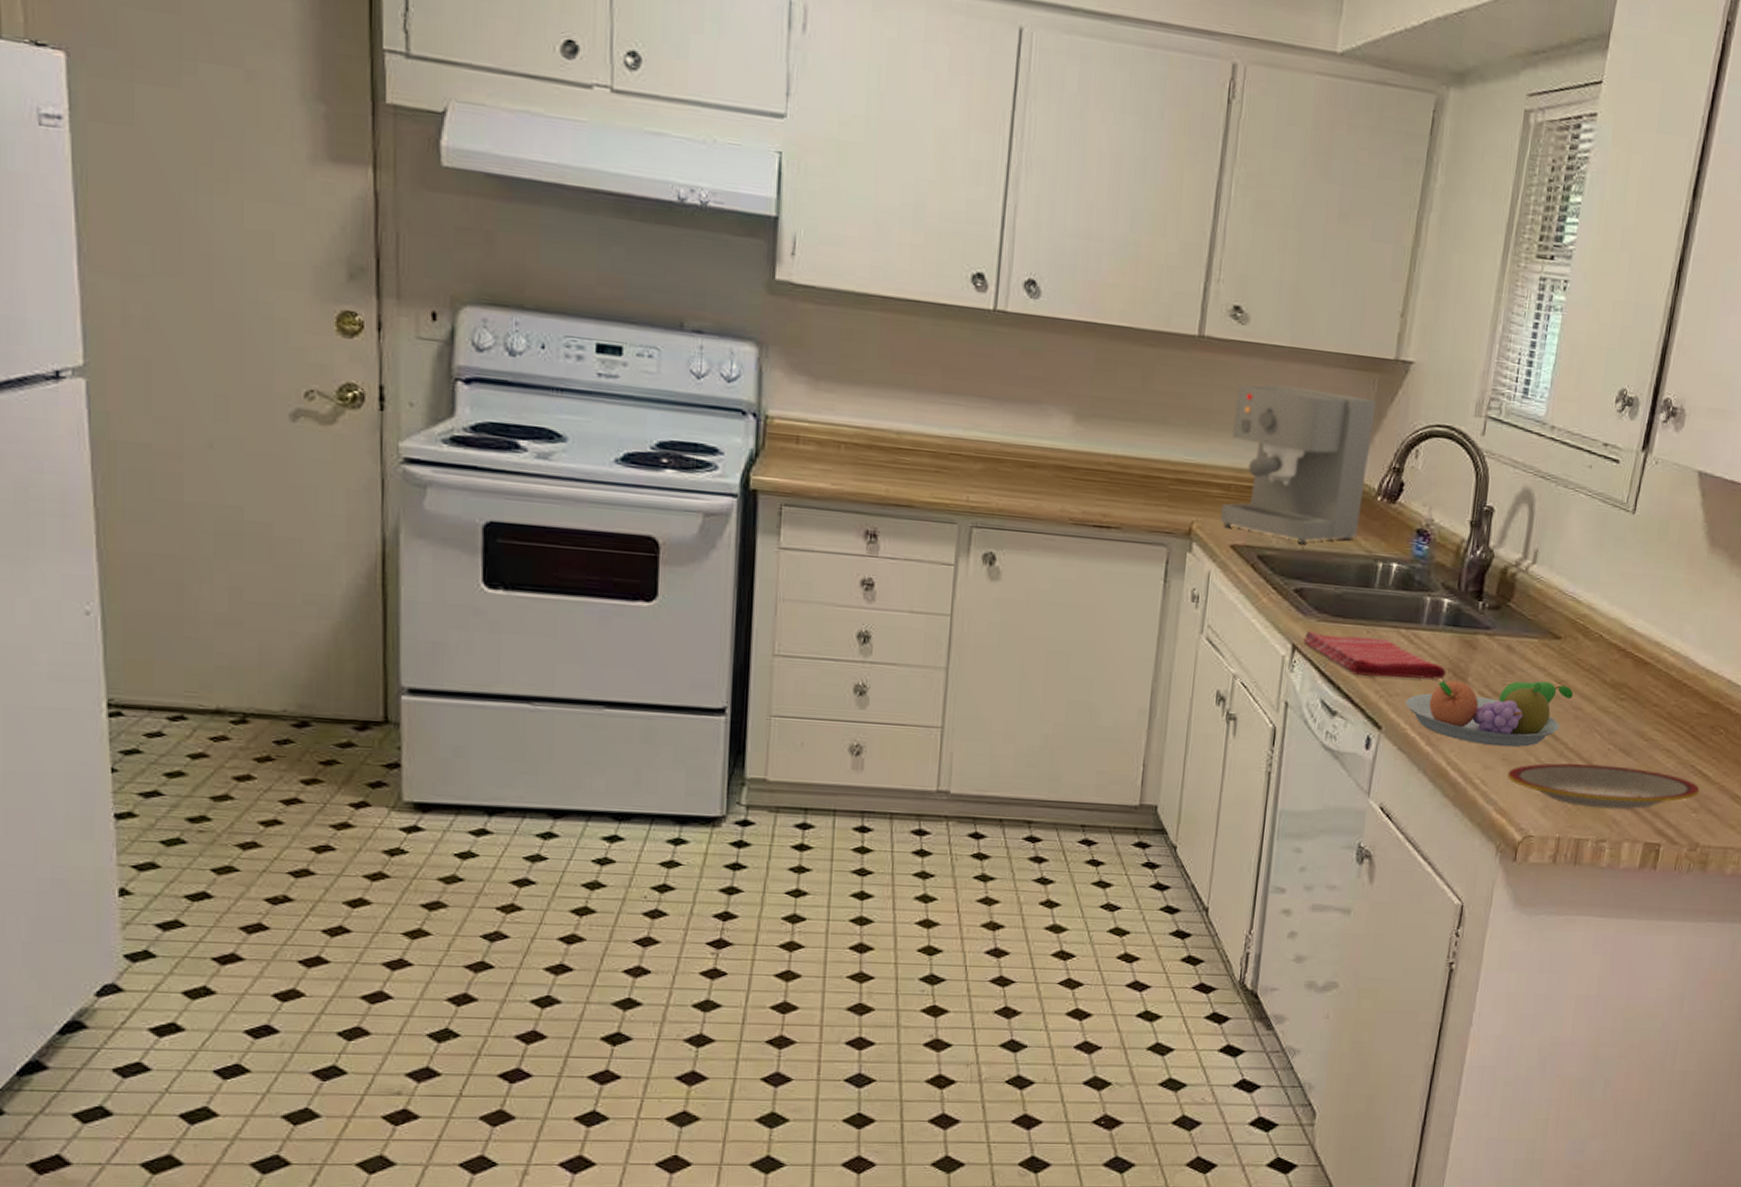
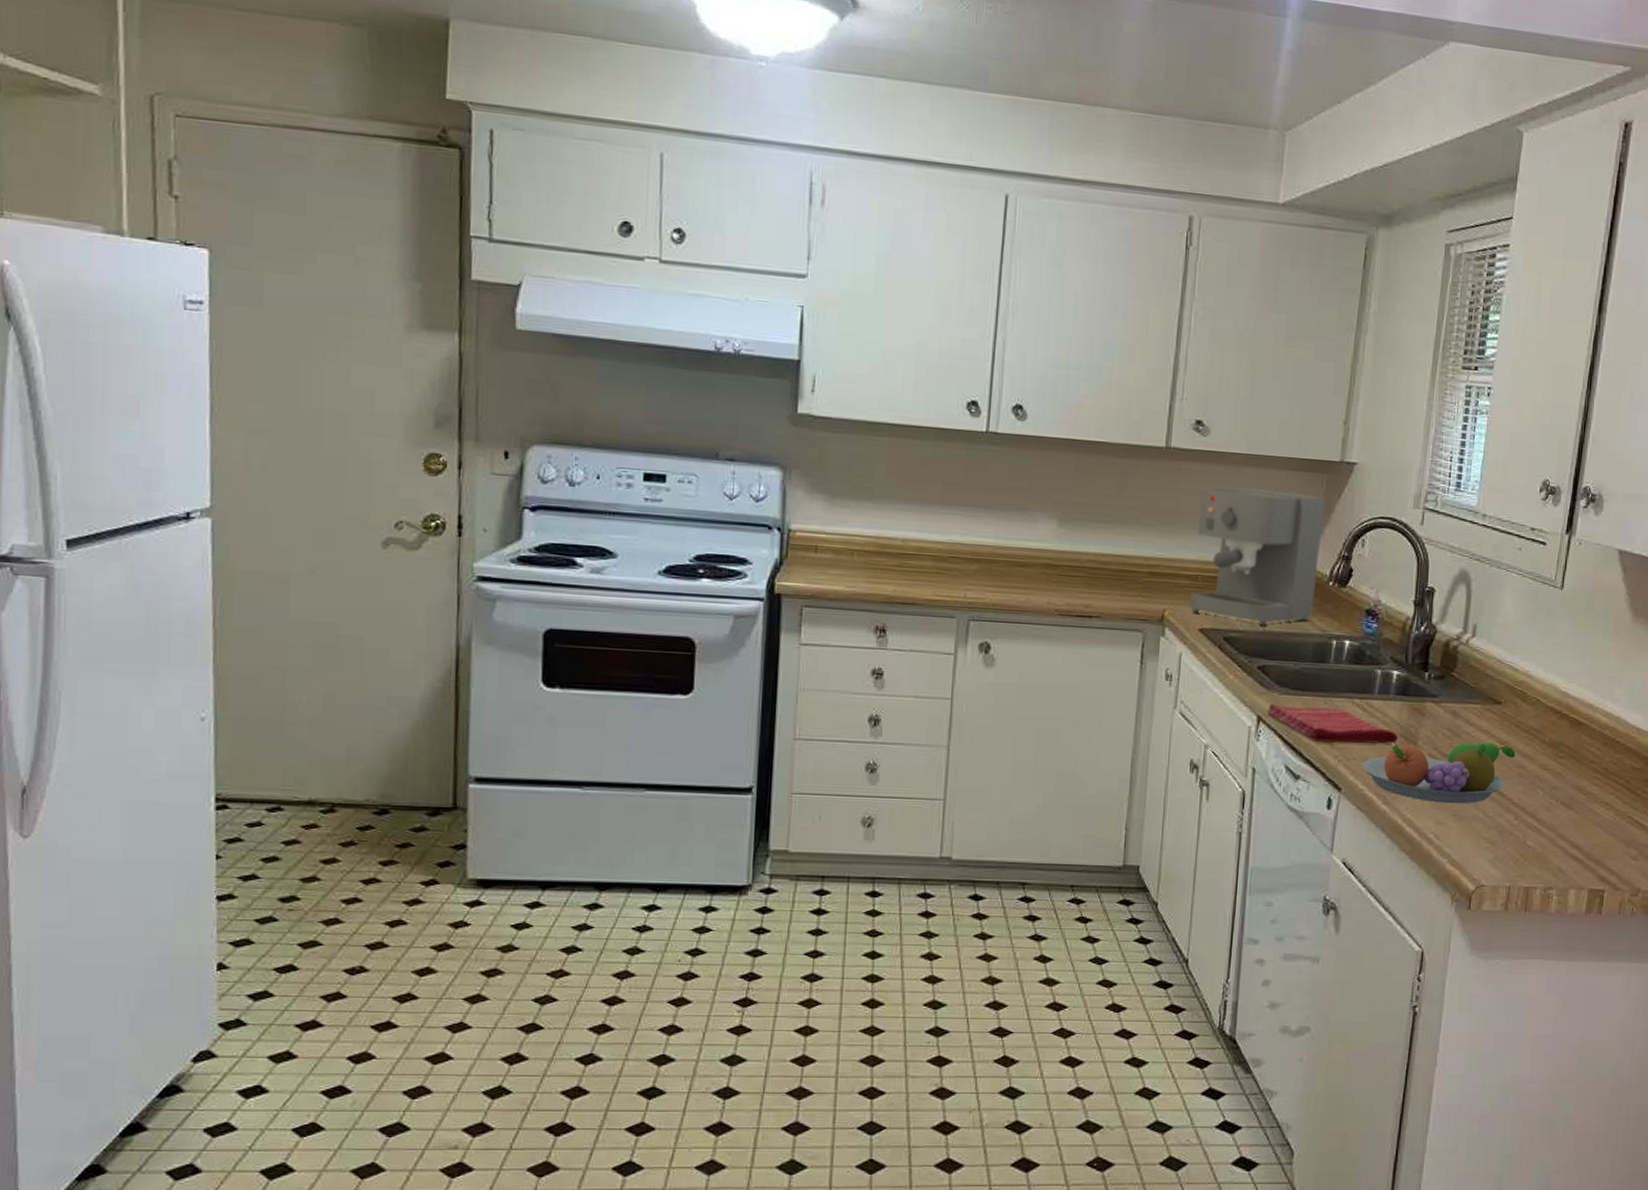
plate: present [1507,763,1700,810] -> none [1458,817,1638,859]

